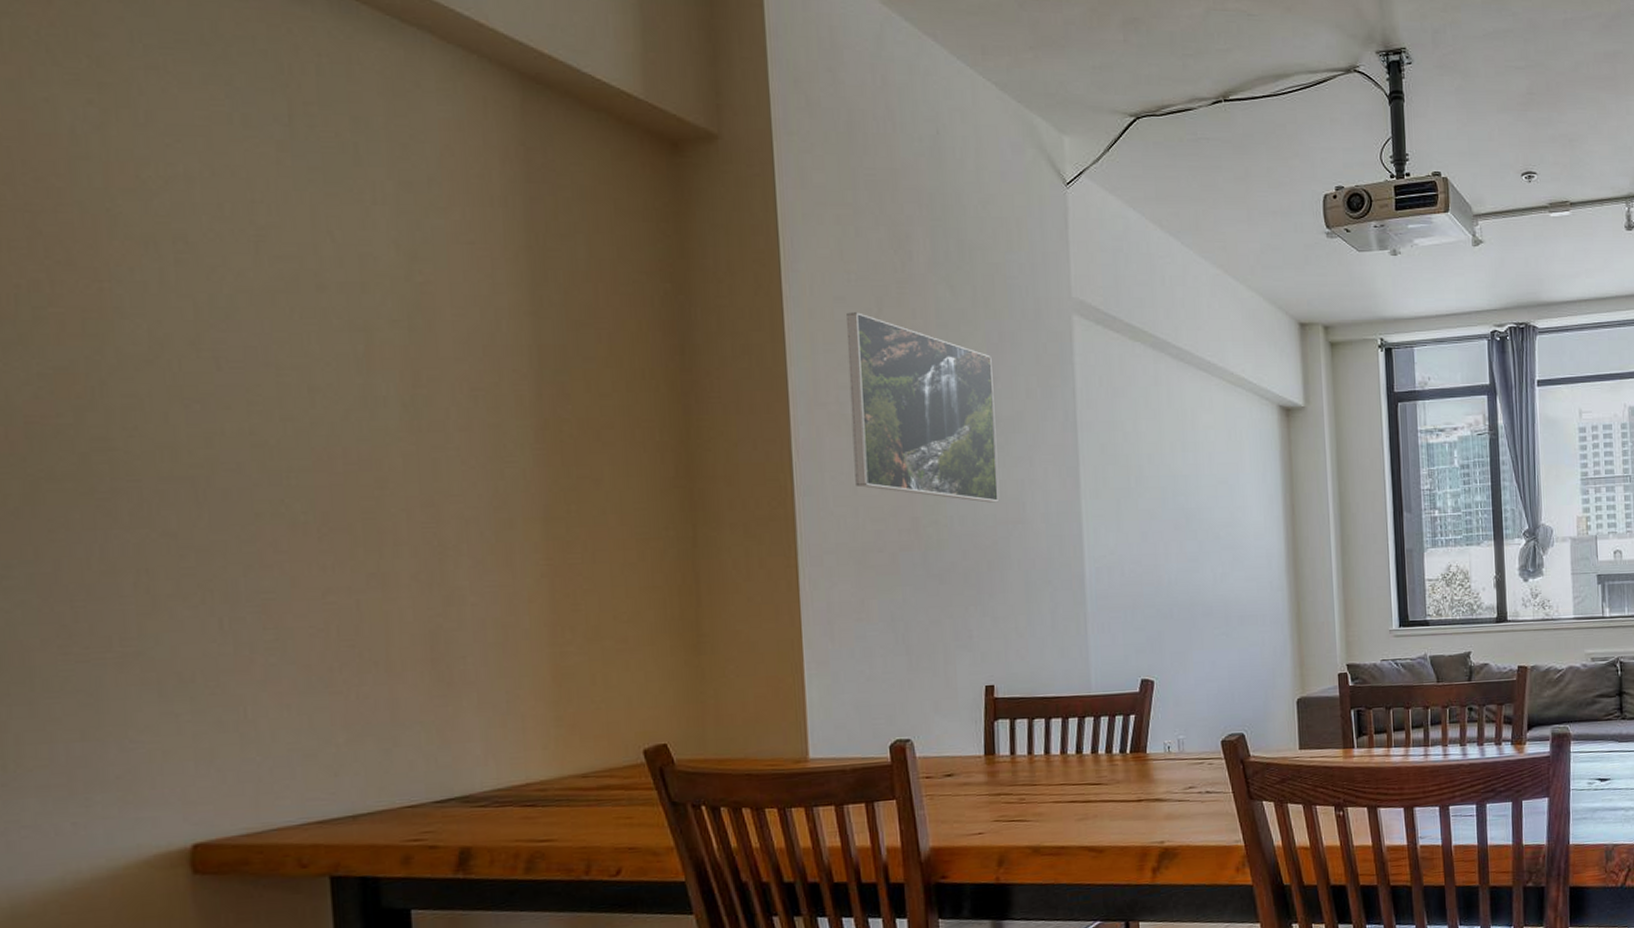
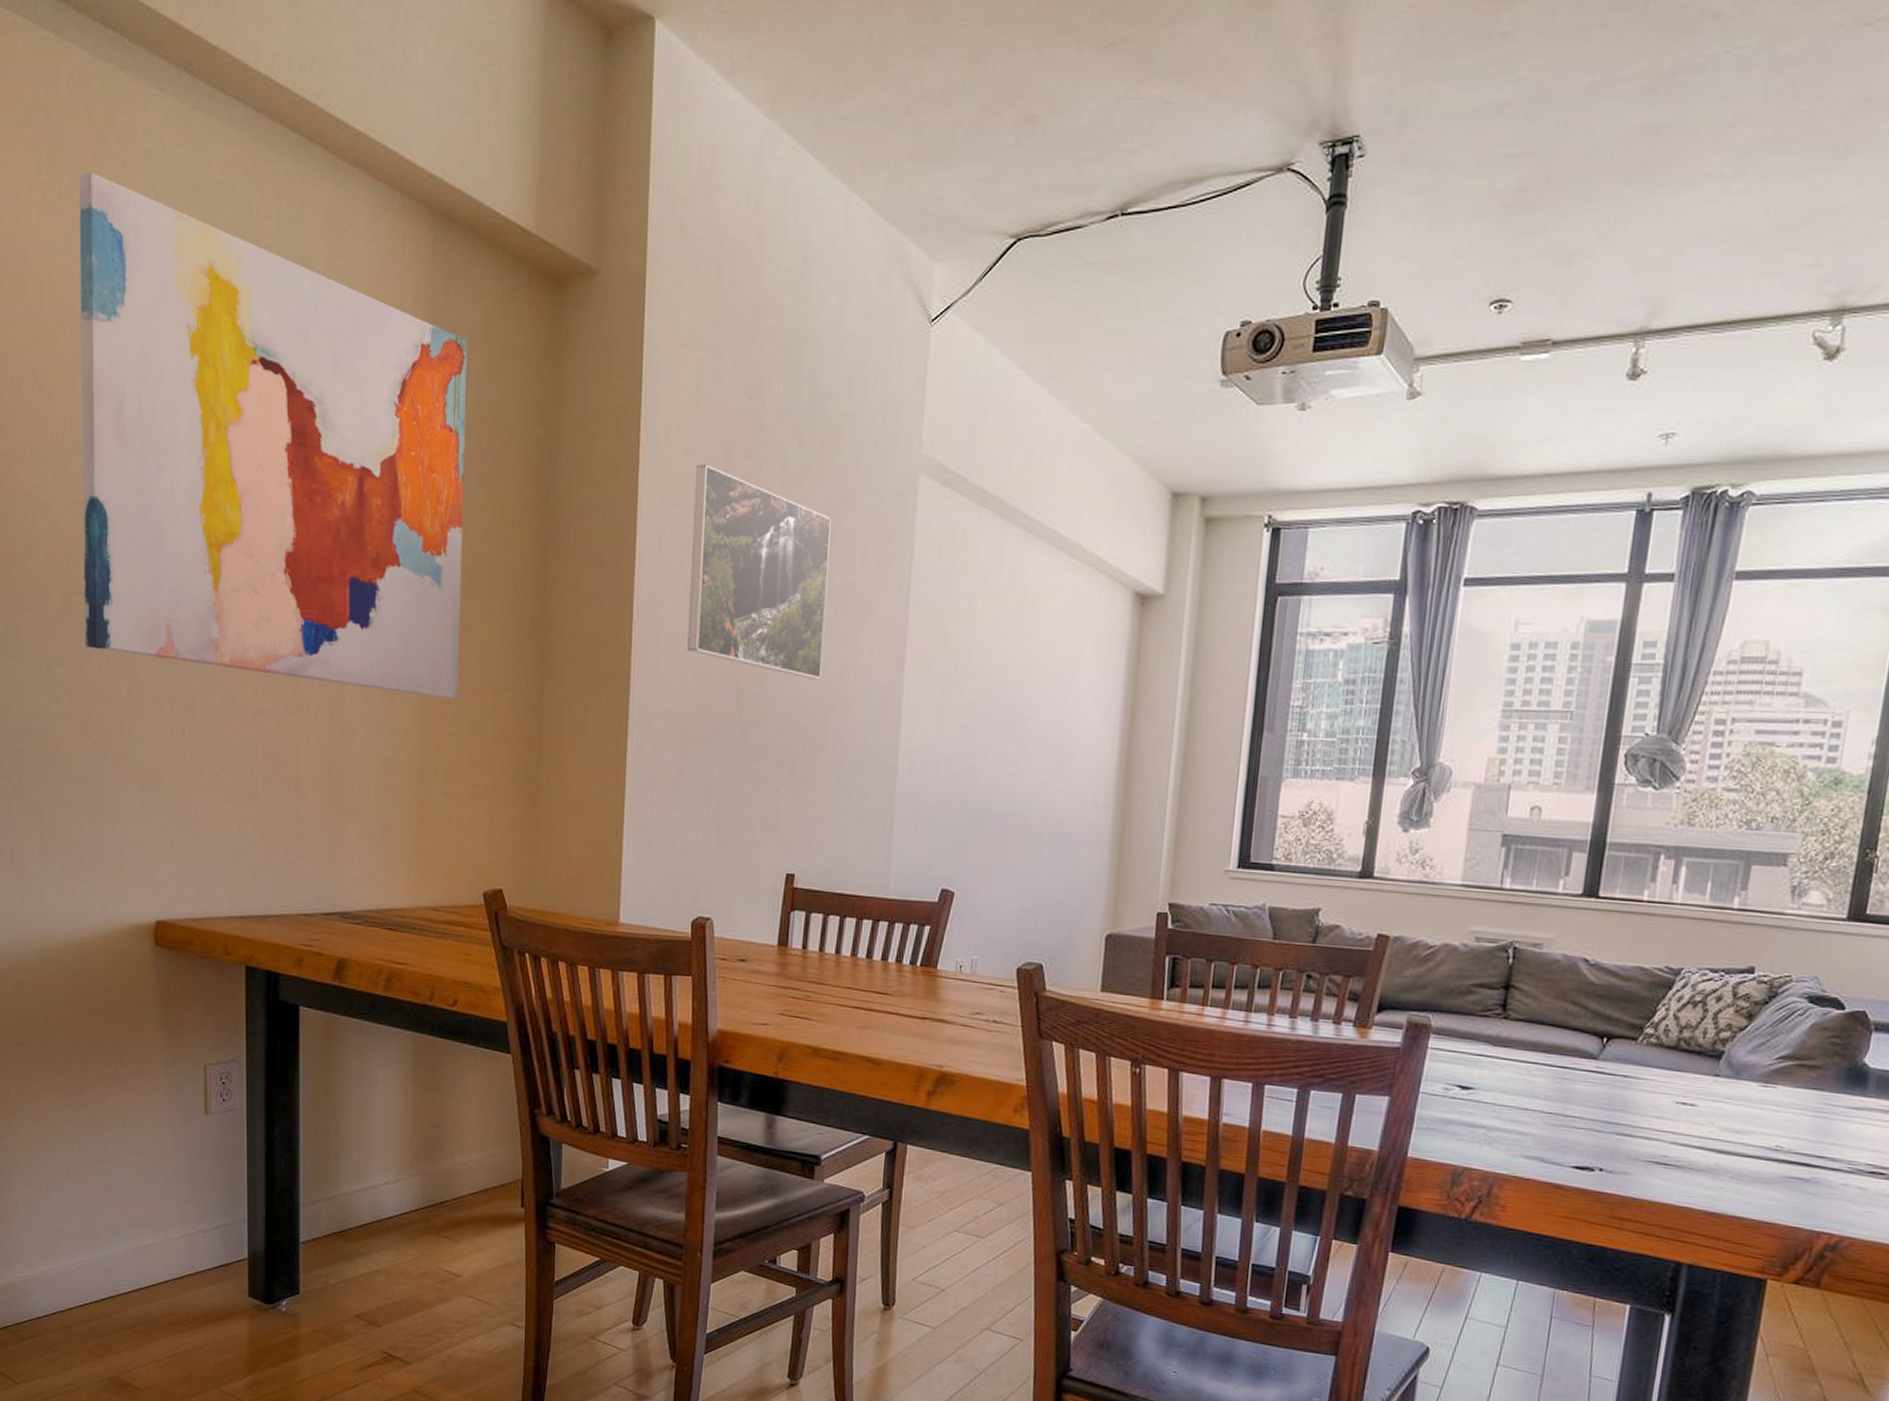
wall art: none [27,18,593,556] -> present [78,172,467,699]

